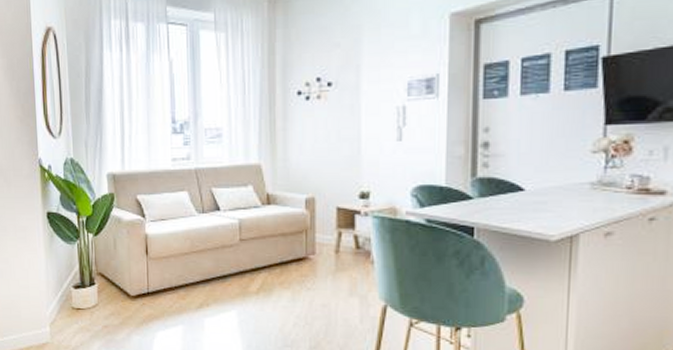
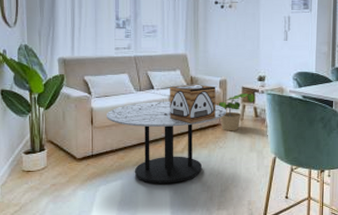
coffee table: none [164,226,316,333] -> present [107,101,227,184]
decorative box: none [240,204,301,256] -> present [170,84,216,123]
potted plant: none [304,215,359,268] -> present [218,92,258,131]

